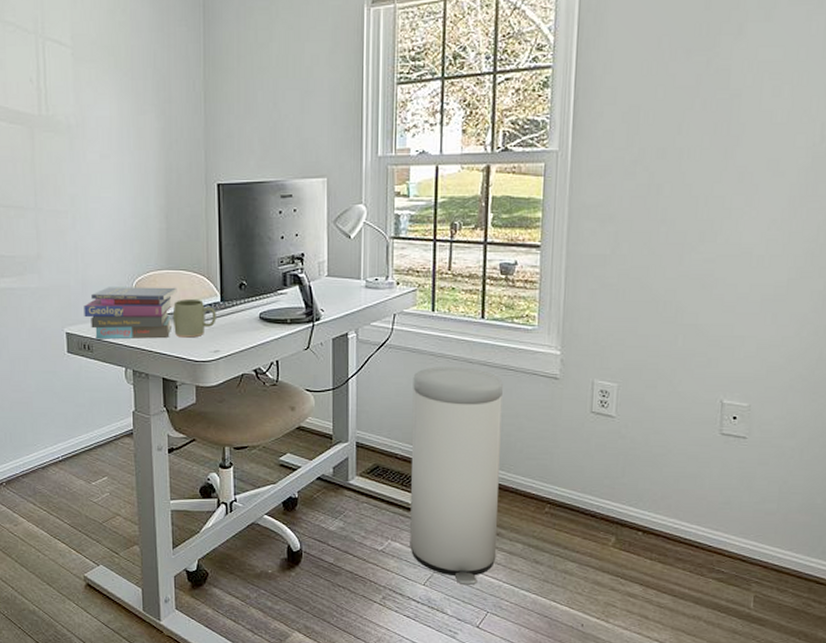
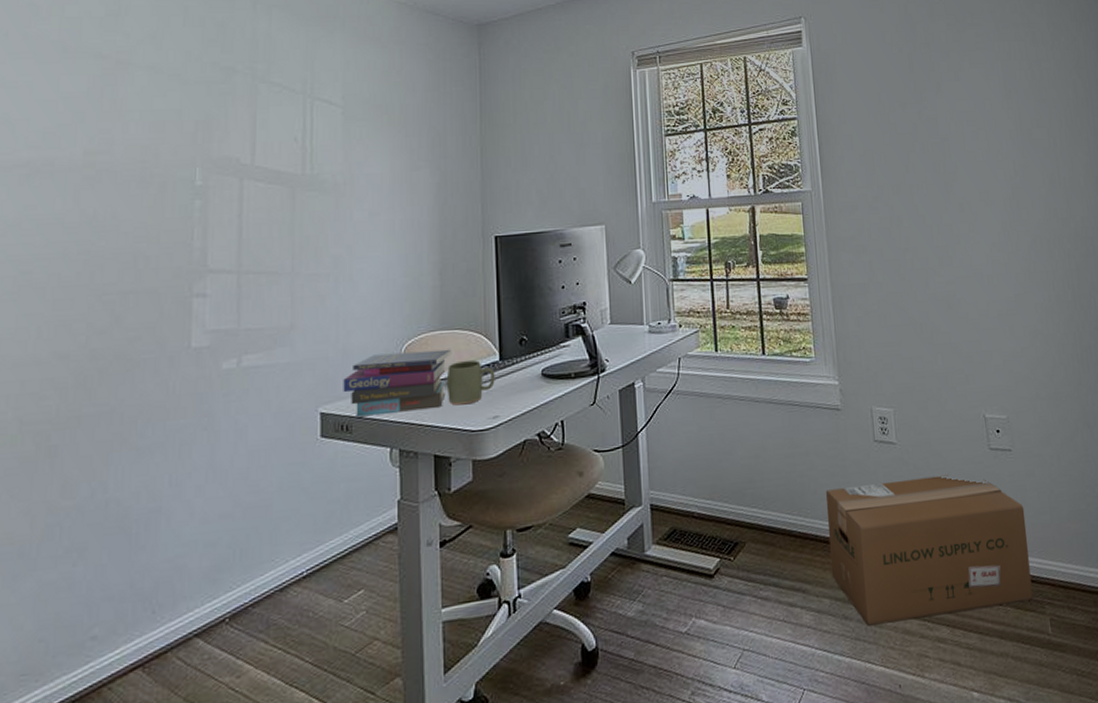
pedal bin: present [410,367,503,585] -> none [703,407,806,660]
box: none [527,451,749,577] -> present [826,474,1033,626]

